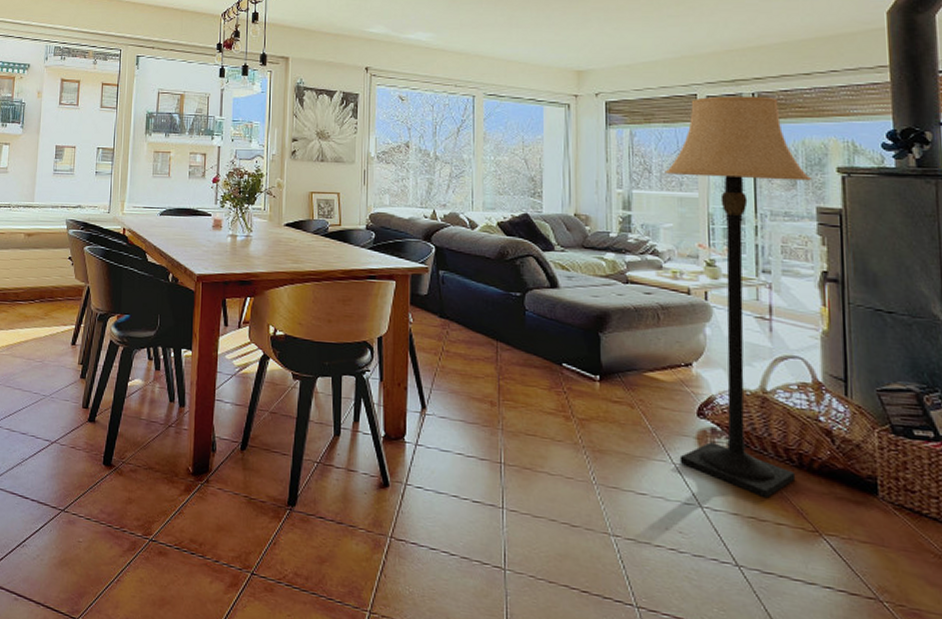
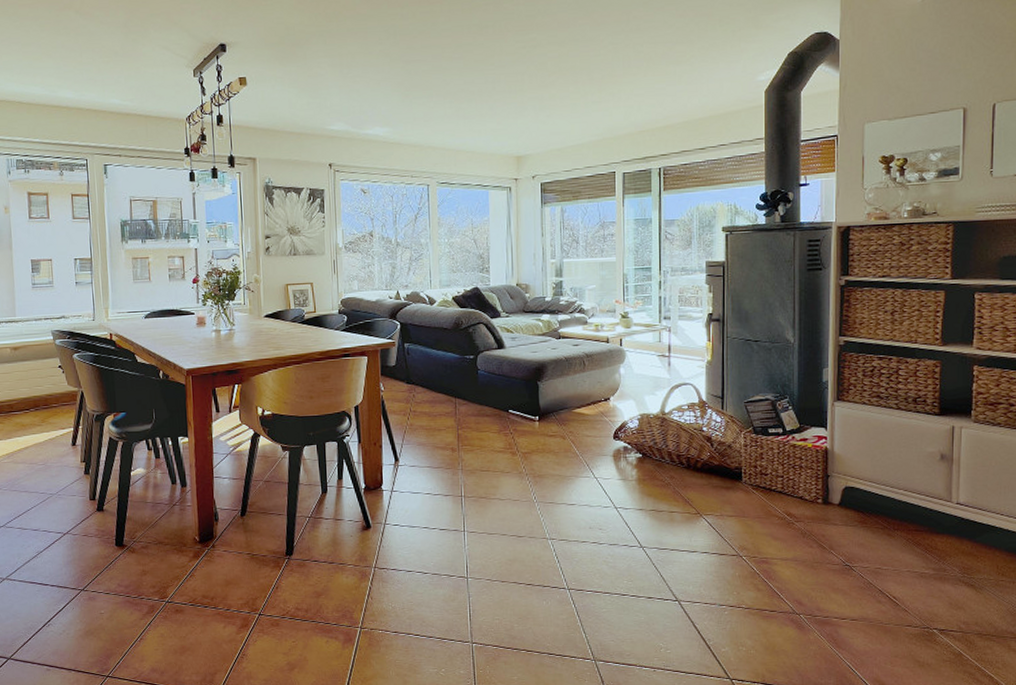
lamp: present [665,96,811,499] -> none [589,170,703,495]

